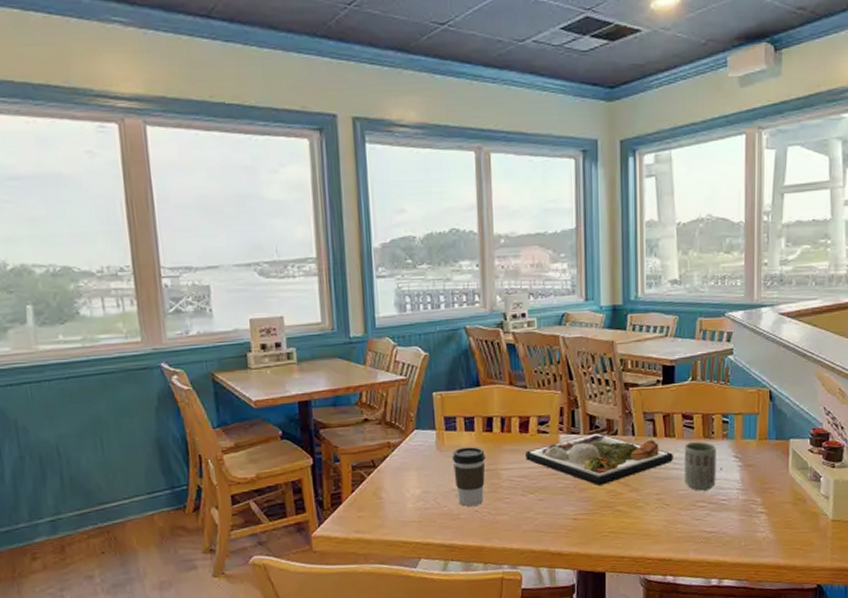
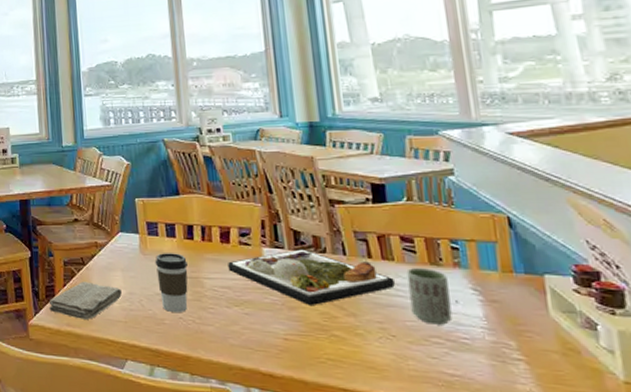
washcloth: none [334,485,416,524] -> present [49,281,122,320]

